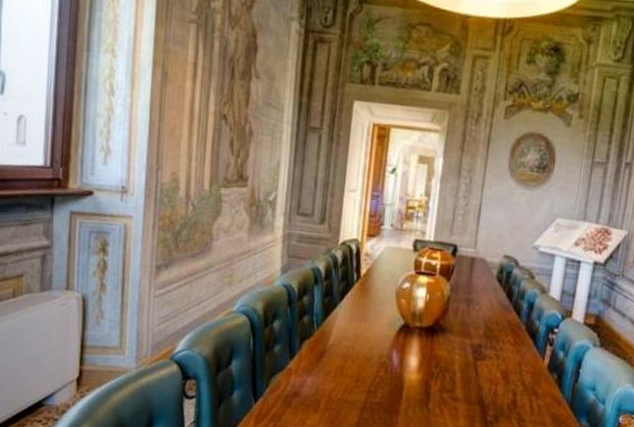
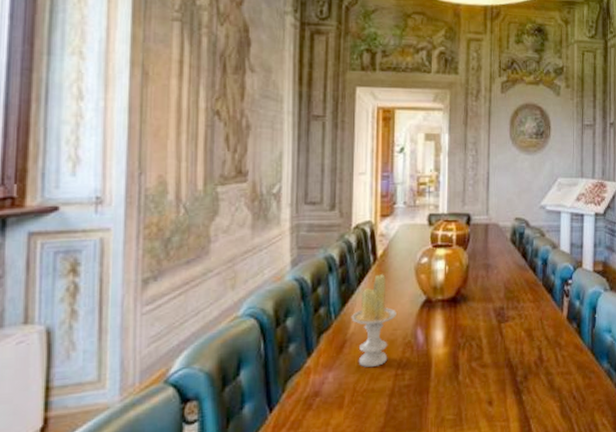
candle: none [331,292,375,380] -> present [351,274,397,367]

